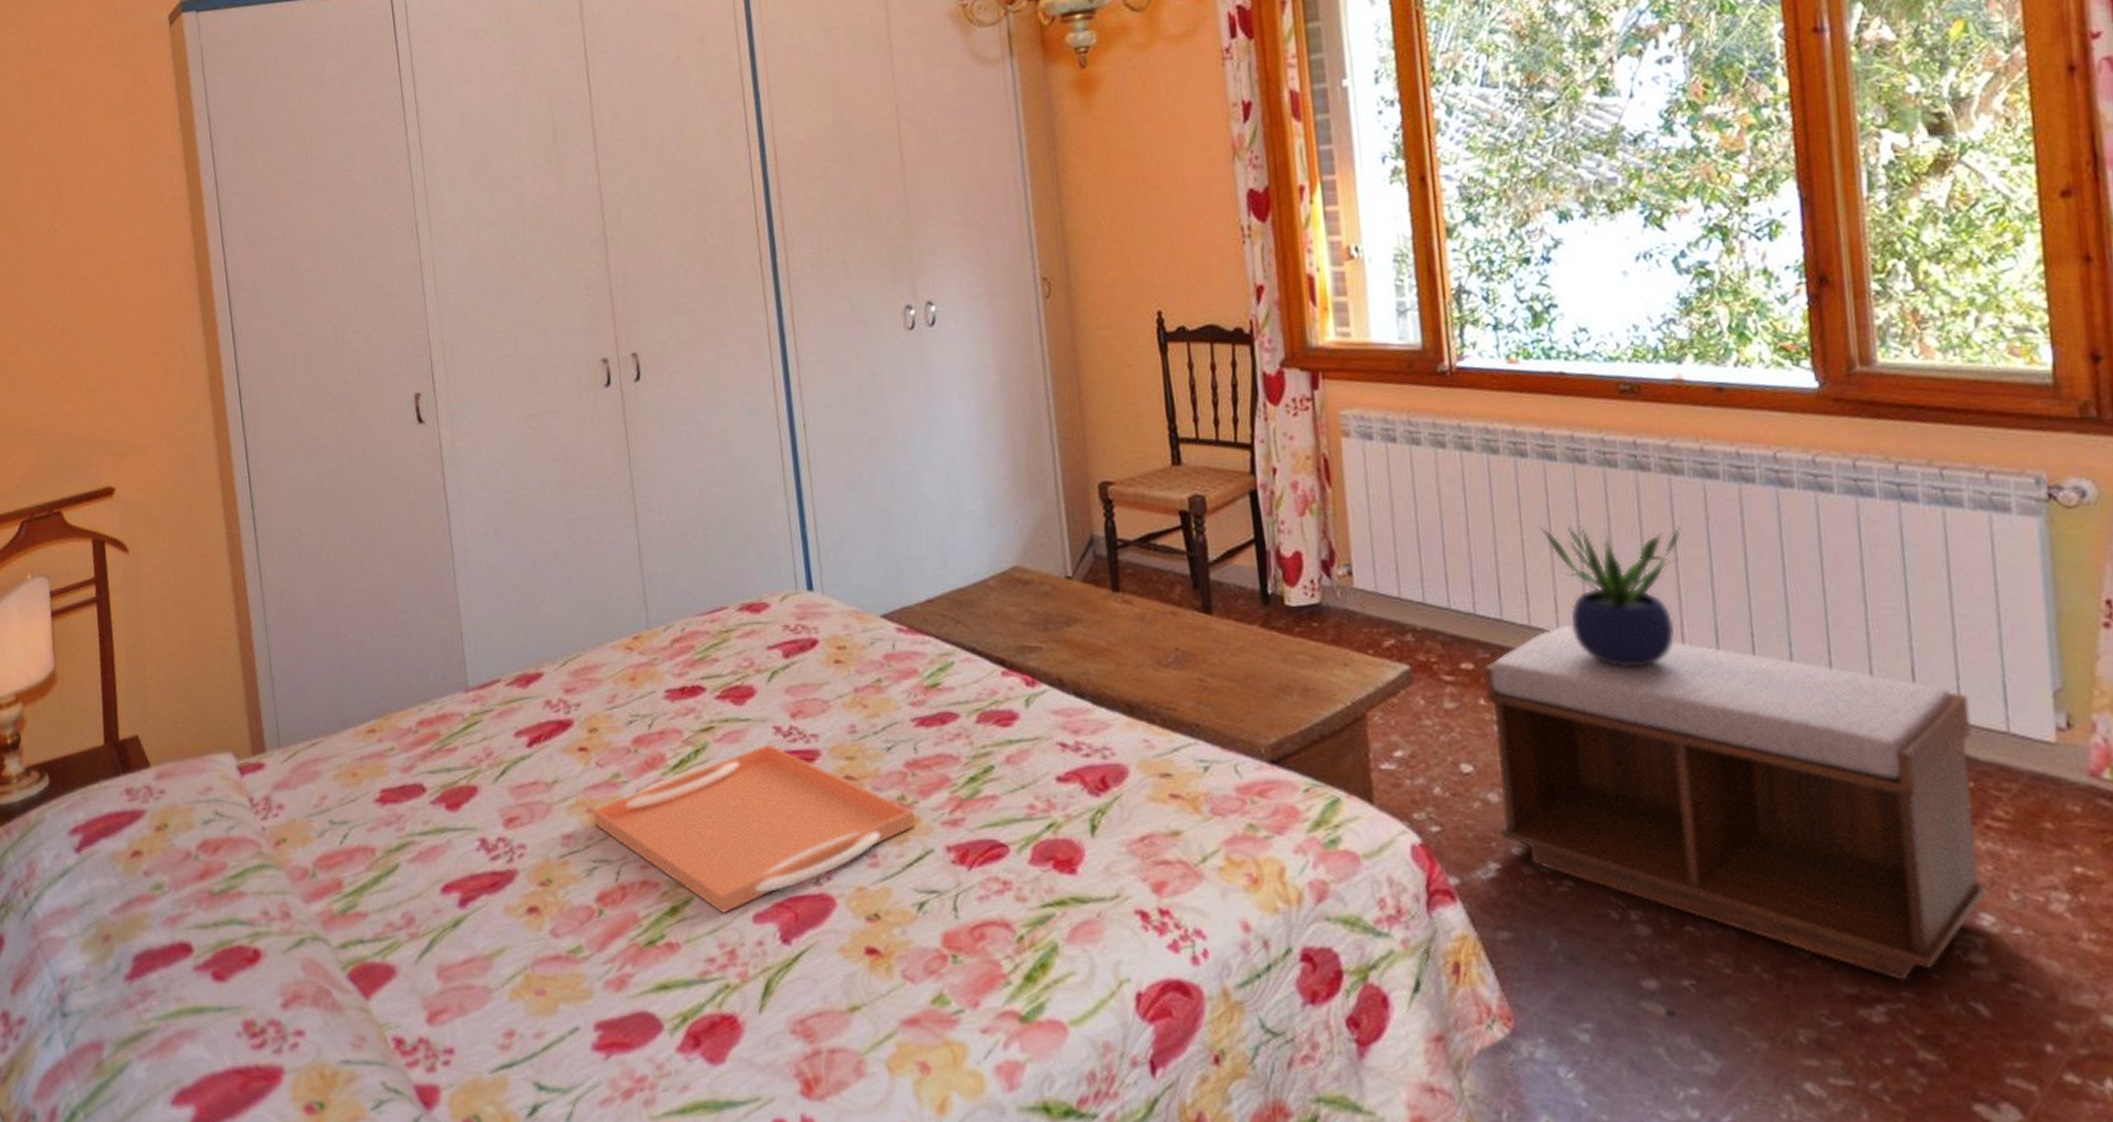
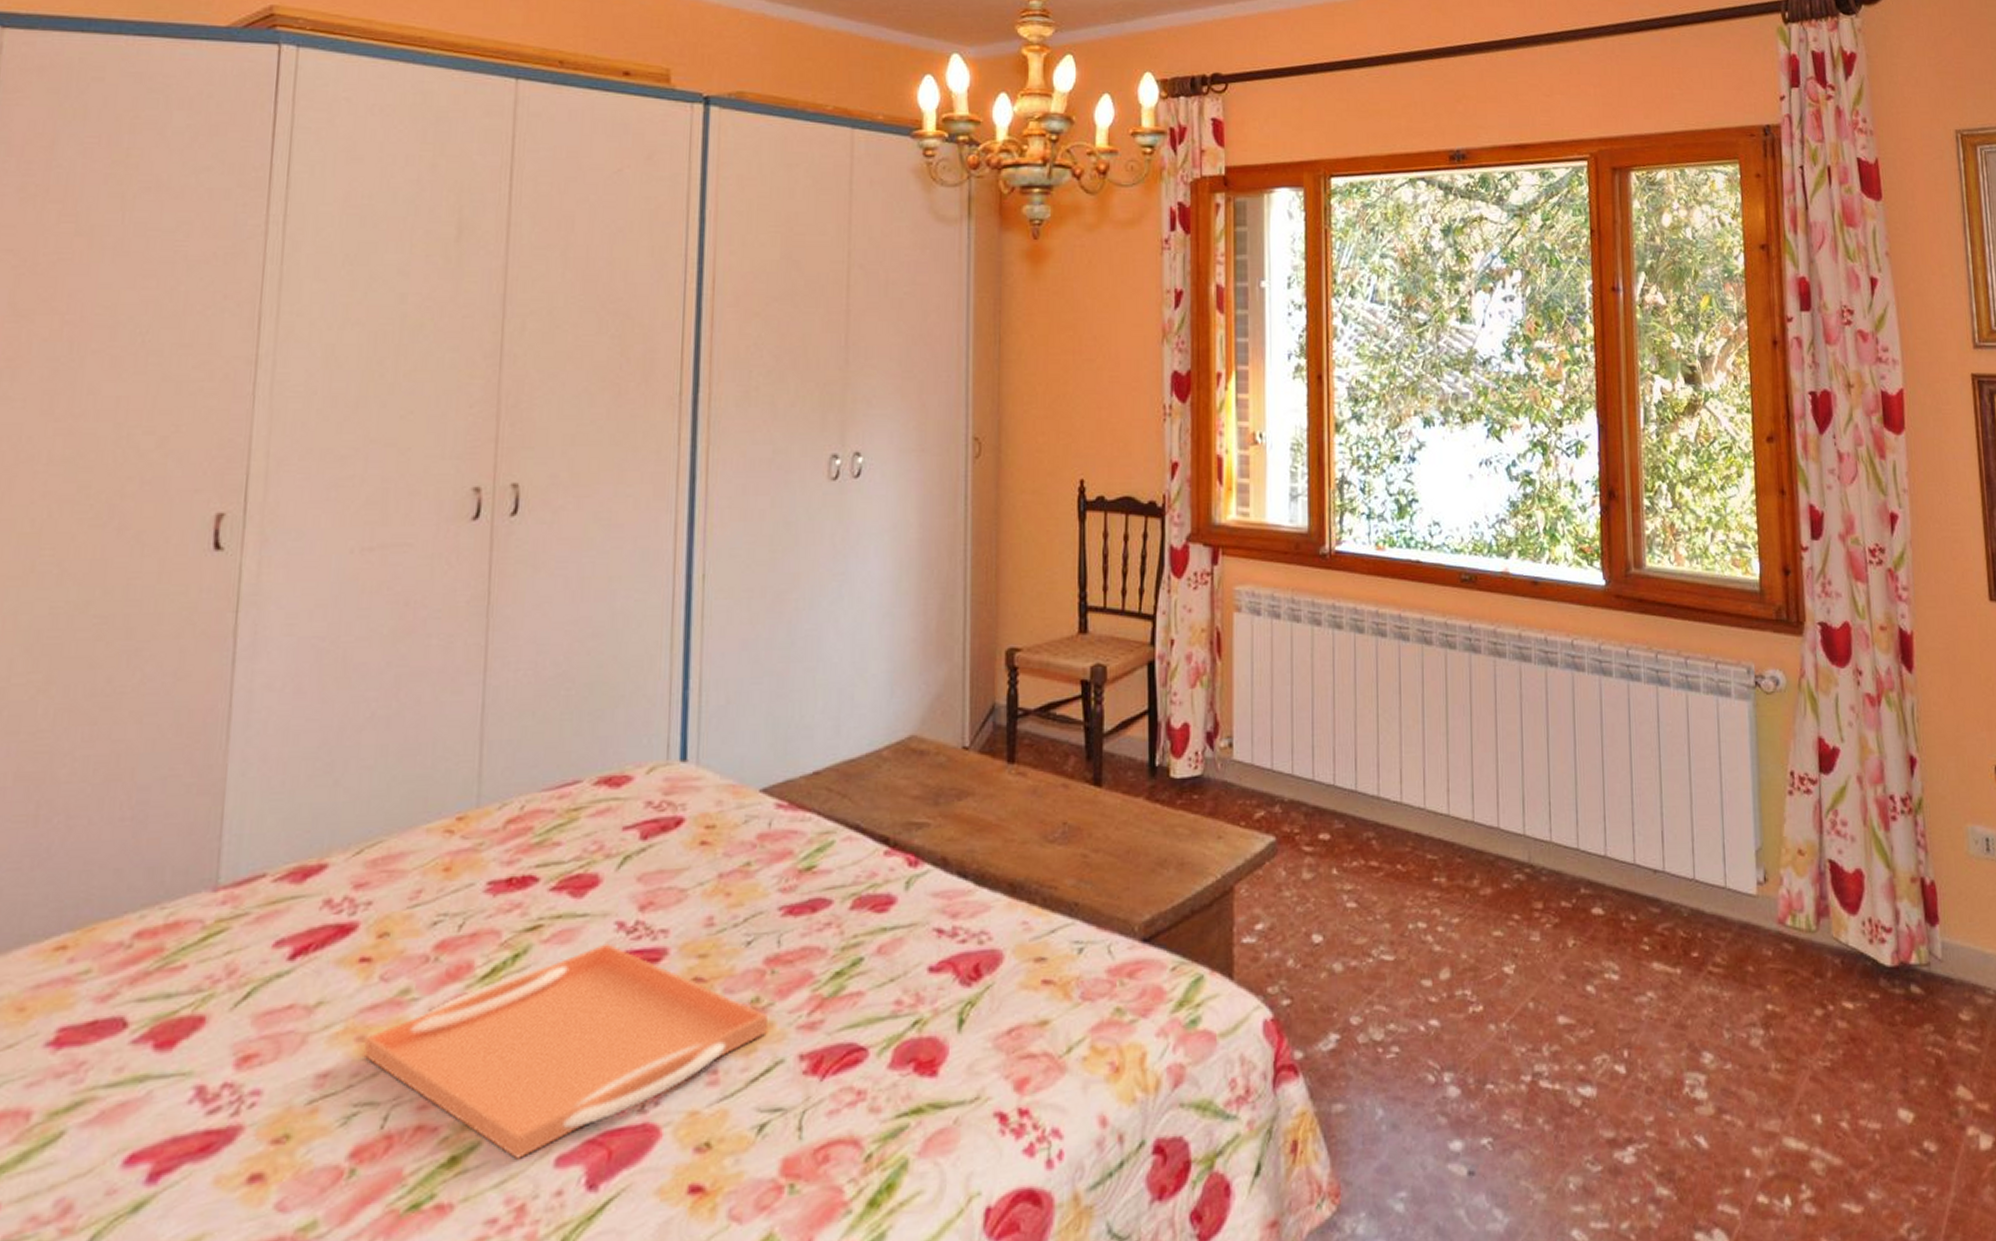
bench: present [1482,624,1988,981] -> none [1337,795,1709,1122]
potted plant: present [1538,525,1681,667] -> none [1391,701,1501,835]

